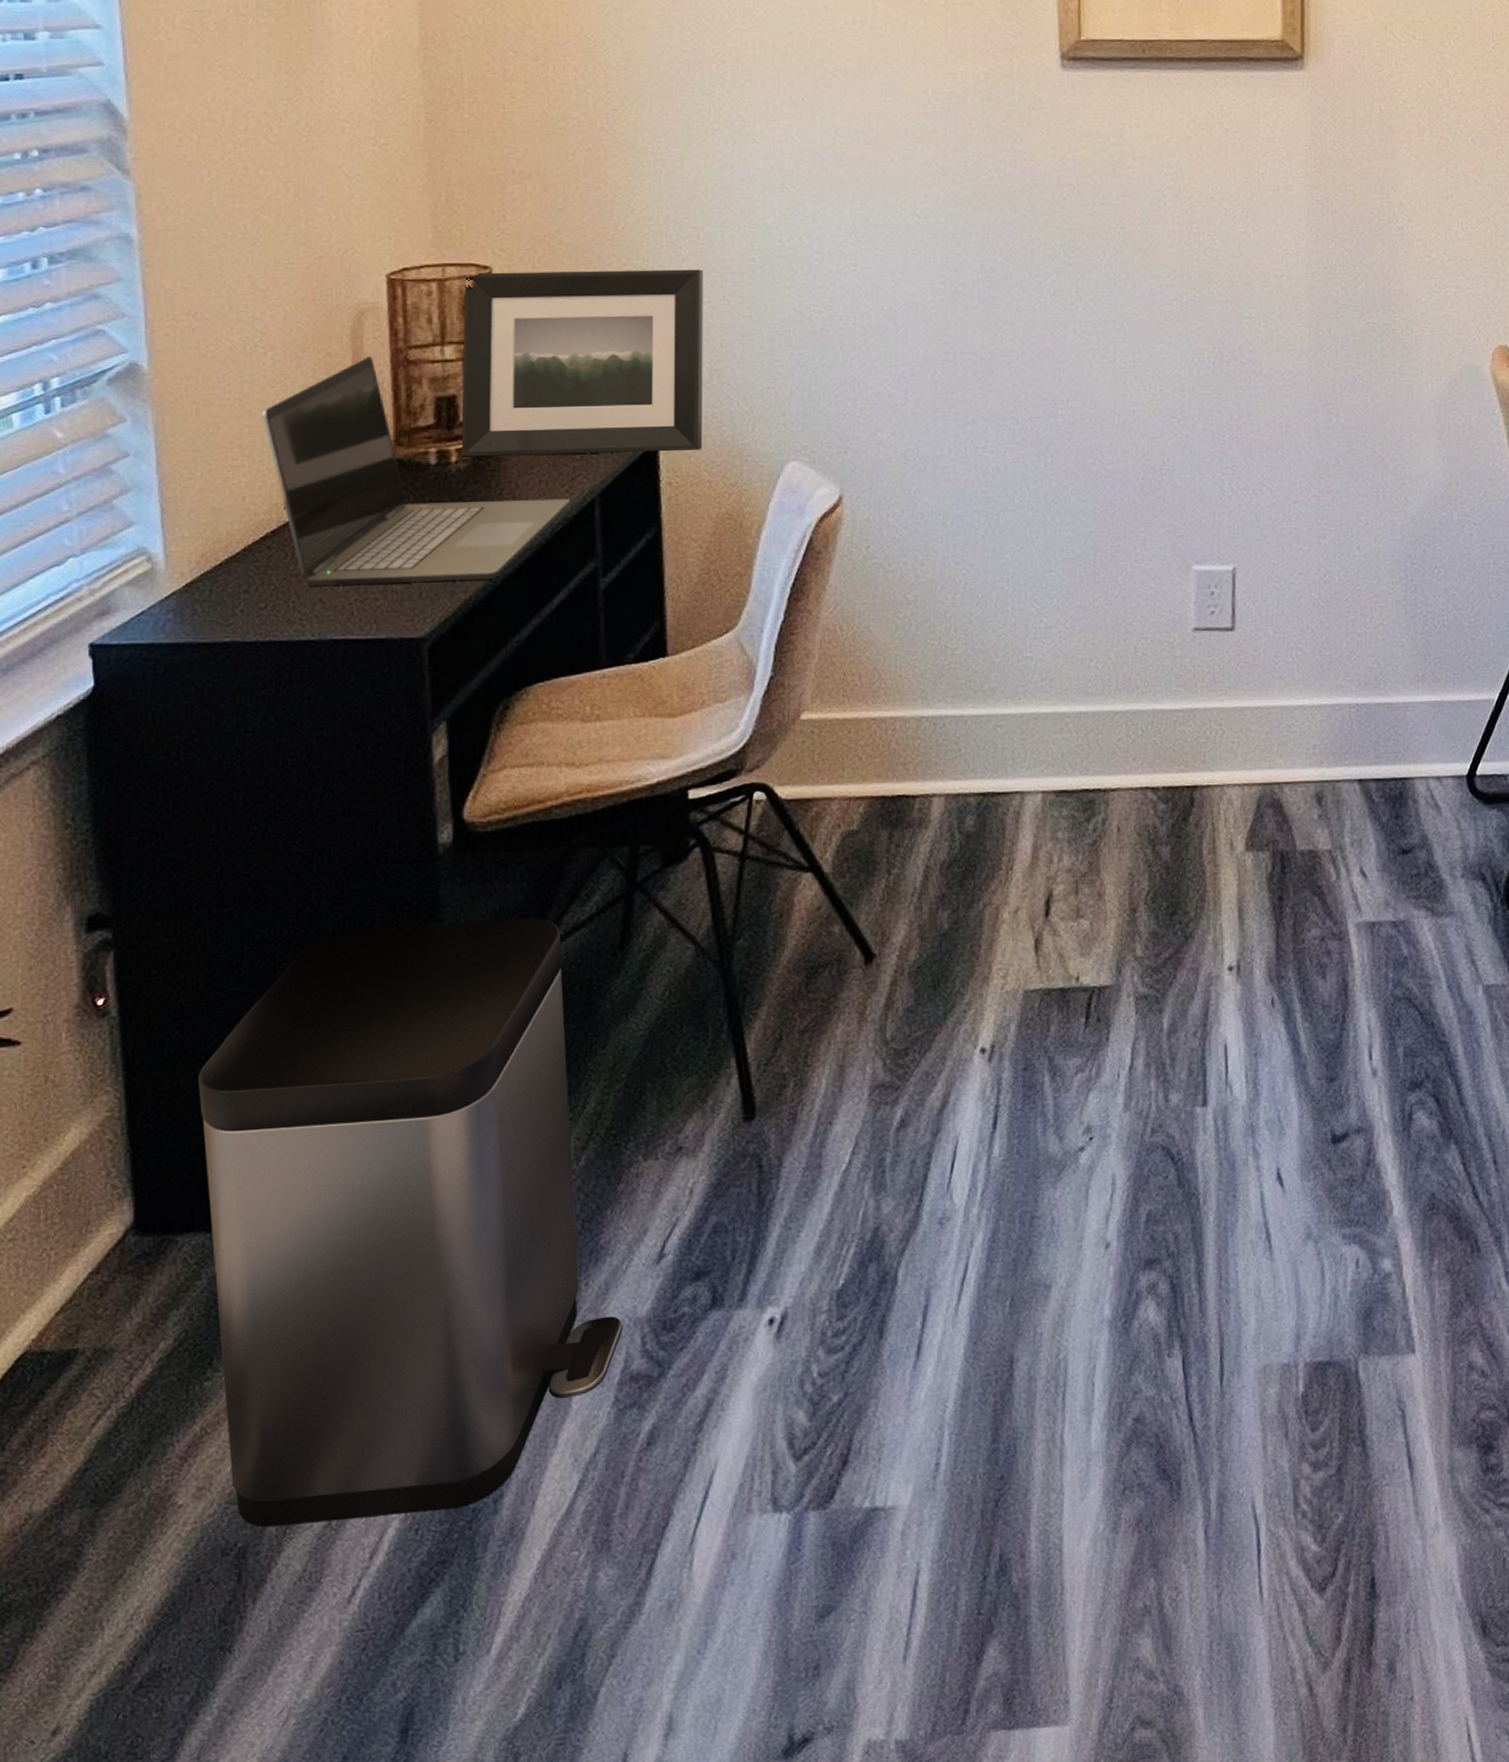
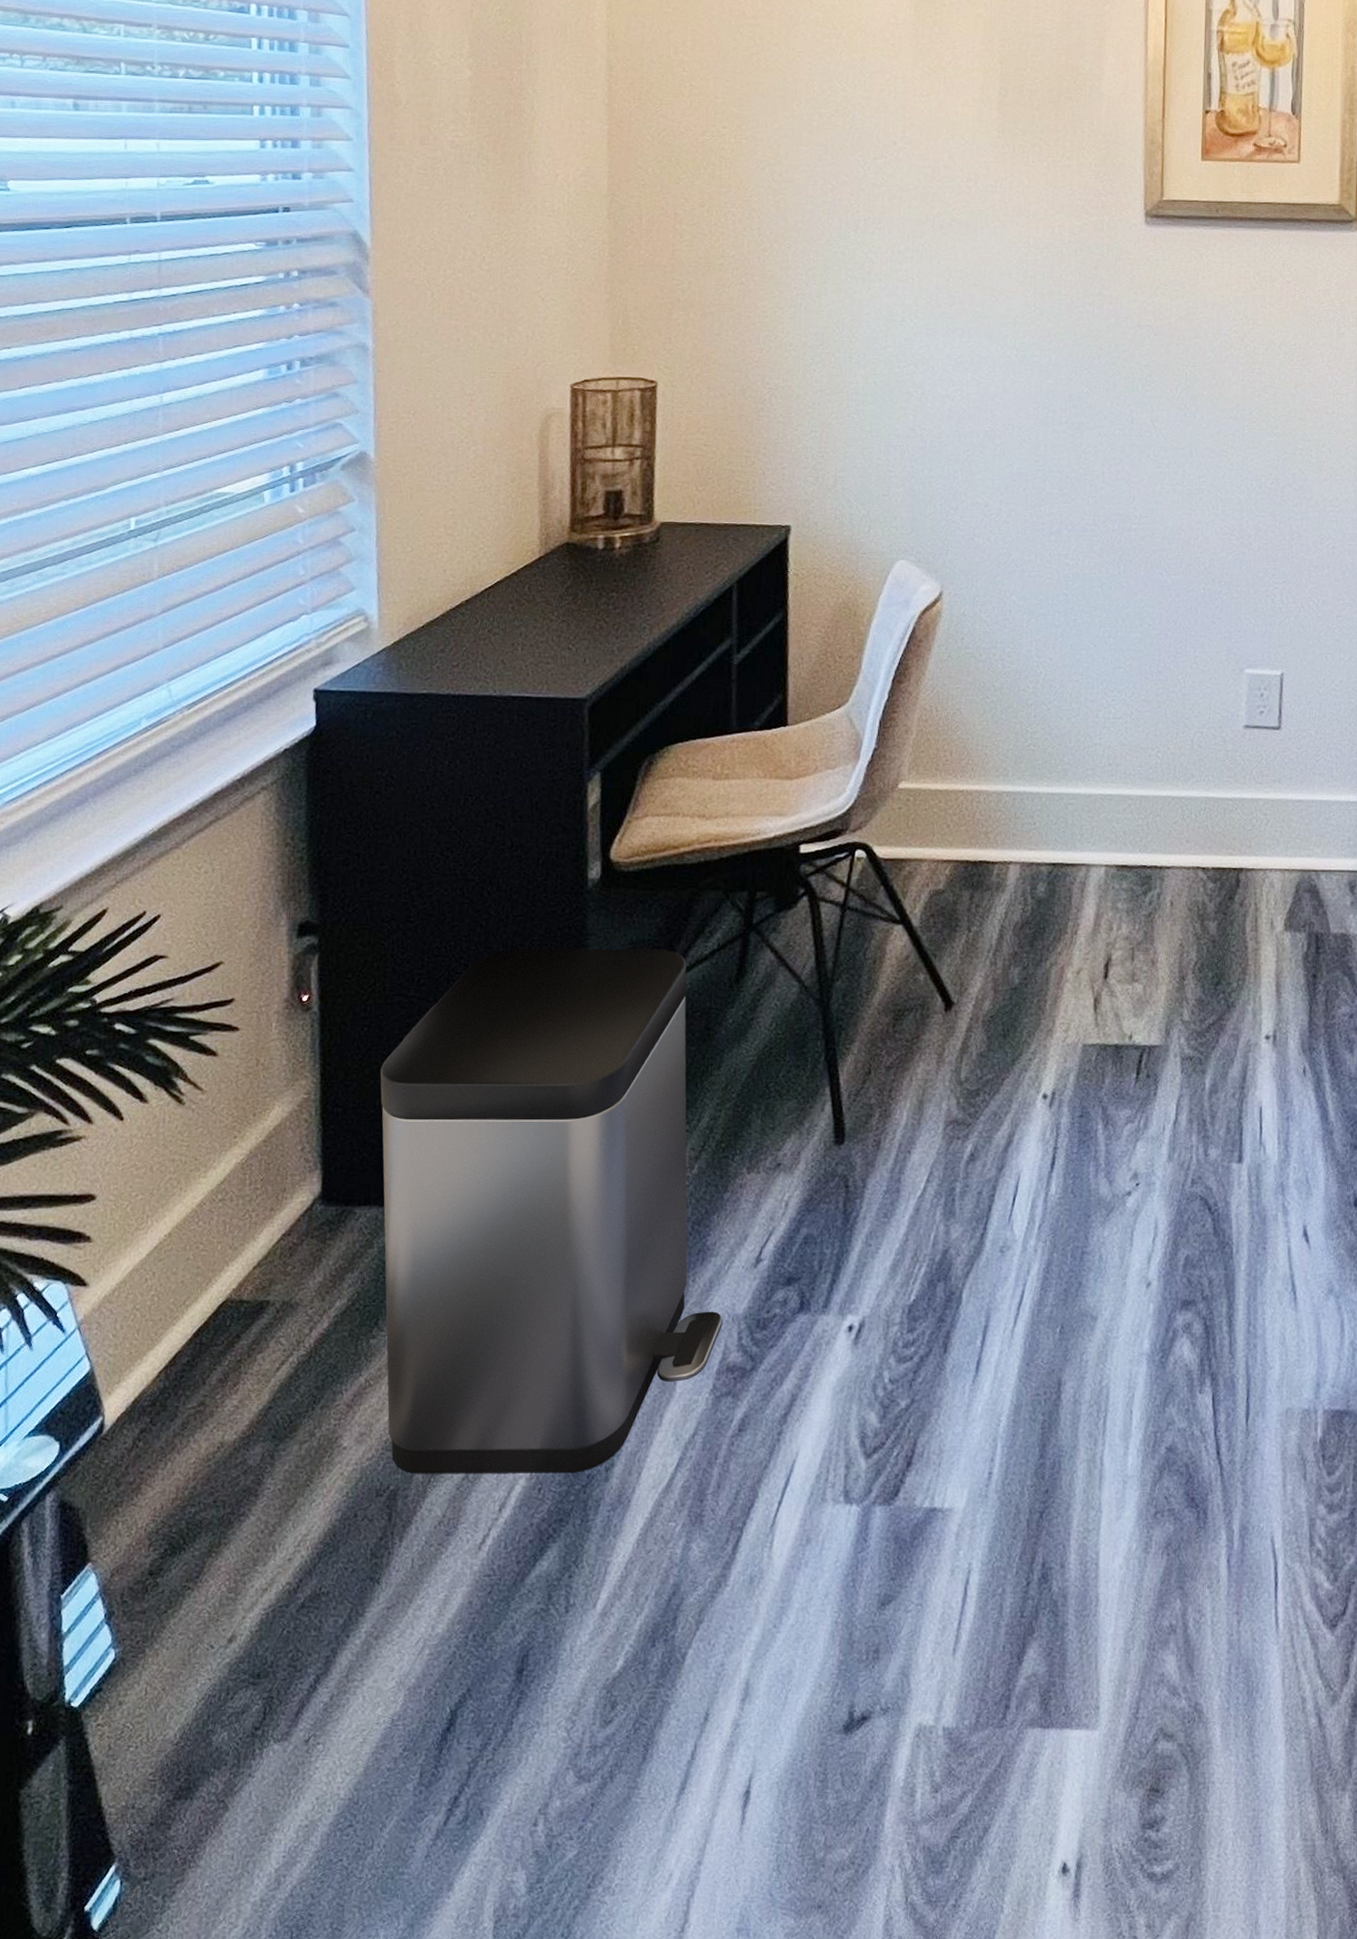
laptop: present [262,356,571,586] -> none [463,454,713,651]
picture frame: present [461,269,703,457] -> none [624,386,833,547]

